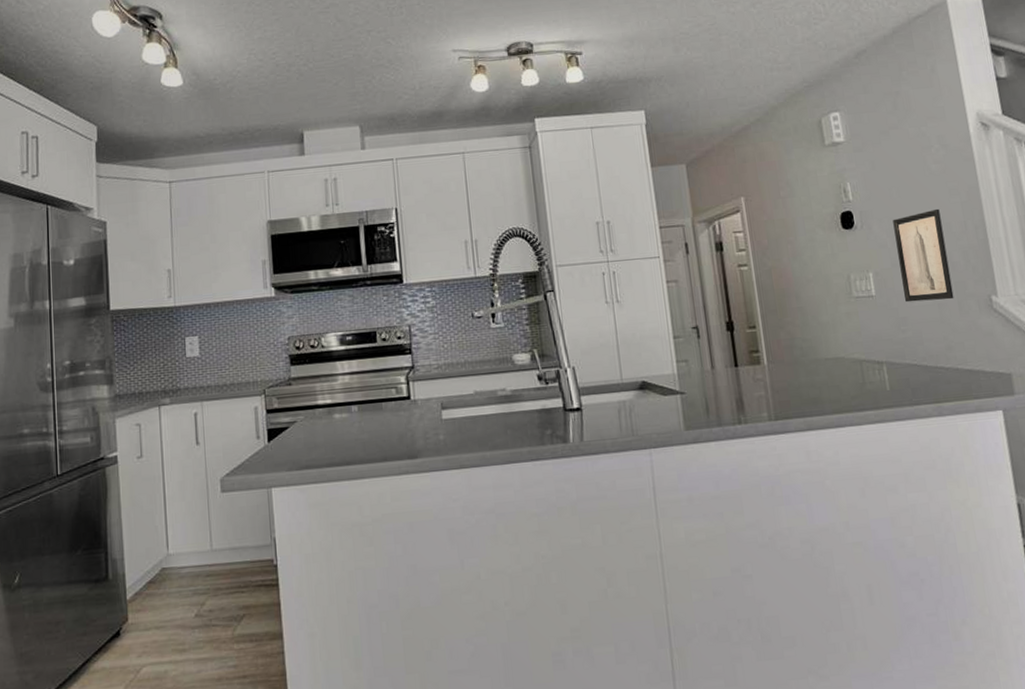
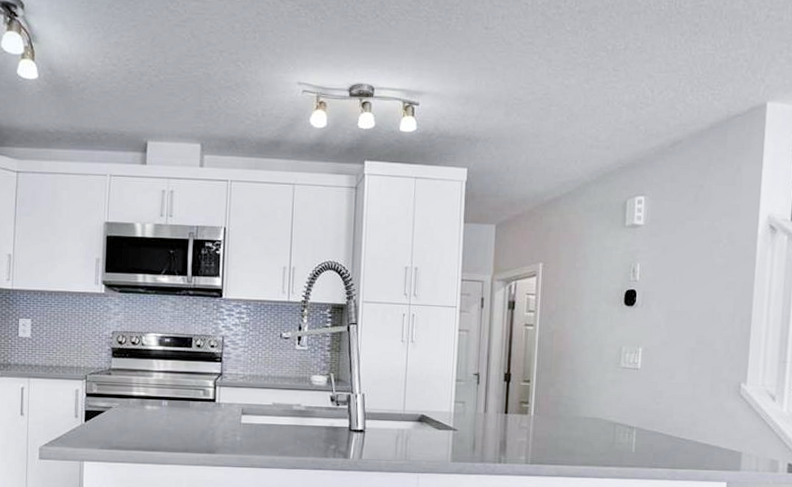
wall art: present [893,208,954,303] -> none [665,299,714,382]

